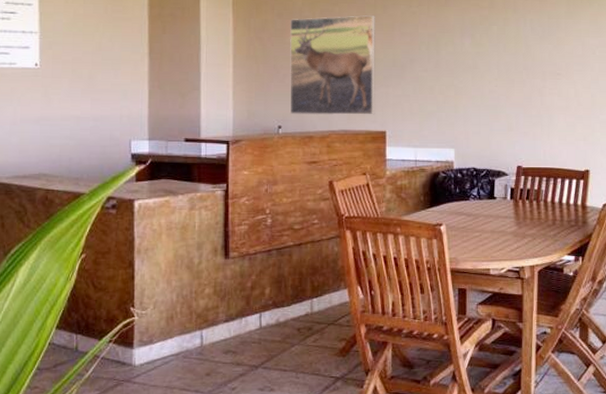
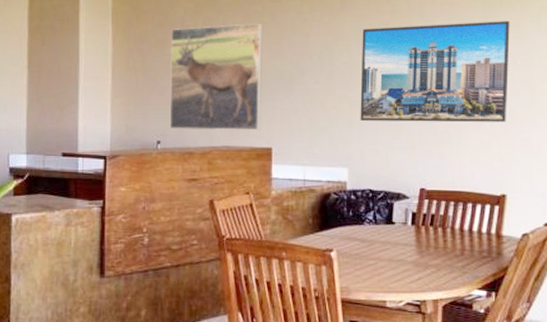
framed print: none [464,17,590,107] -> present [360,21,510,123]

